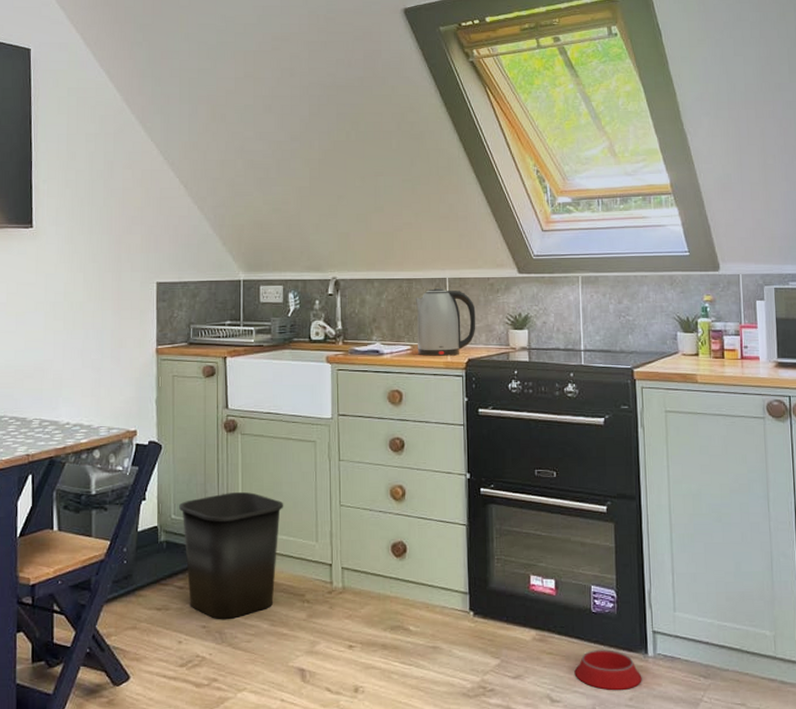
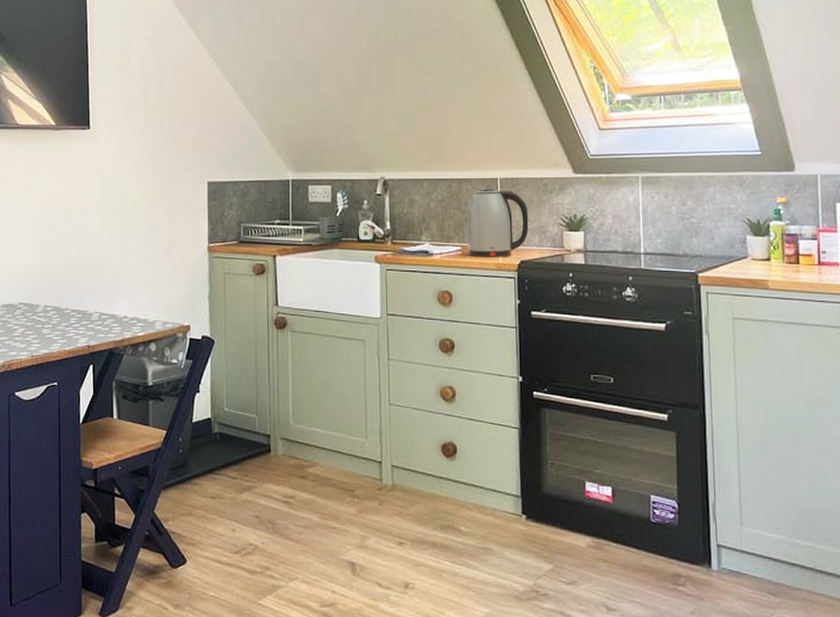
waste bin: present [179,492,284,619] -> none [232,388,334,510]
pet bowl: present [574,649,642,690] -> none [632,560,705,603]

